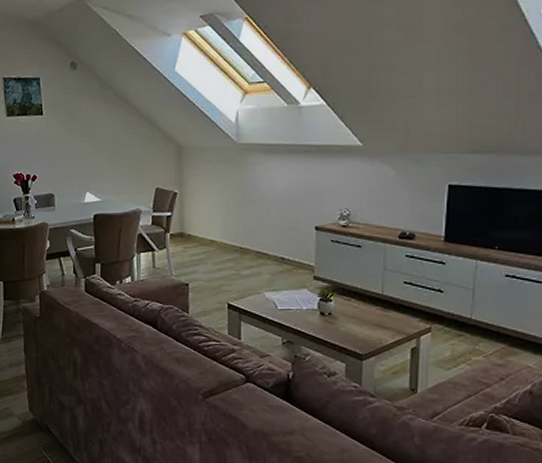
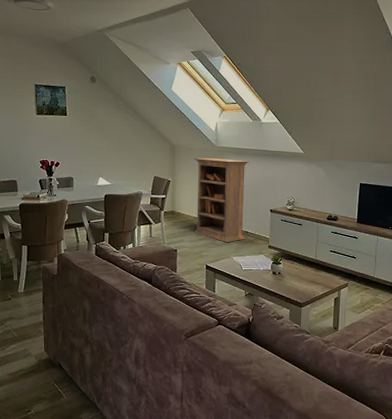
bookcase: none [208,159,284,272] -> present [193,157,249,242]

